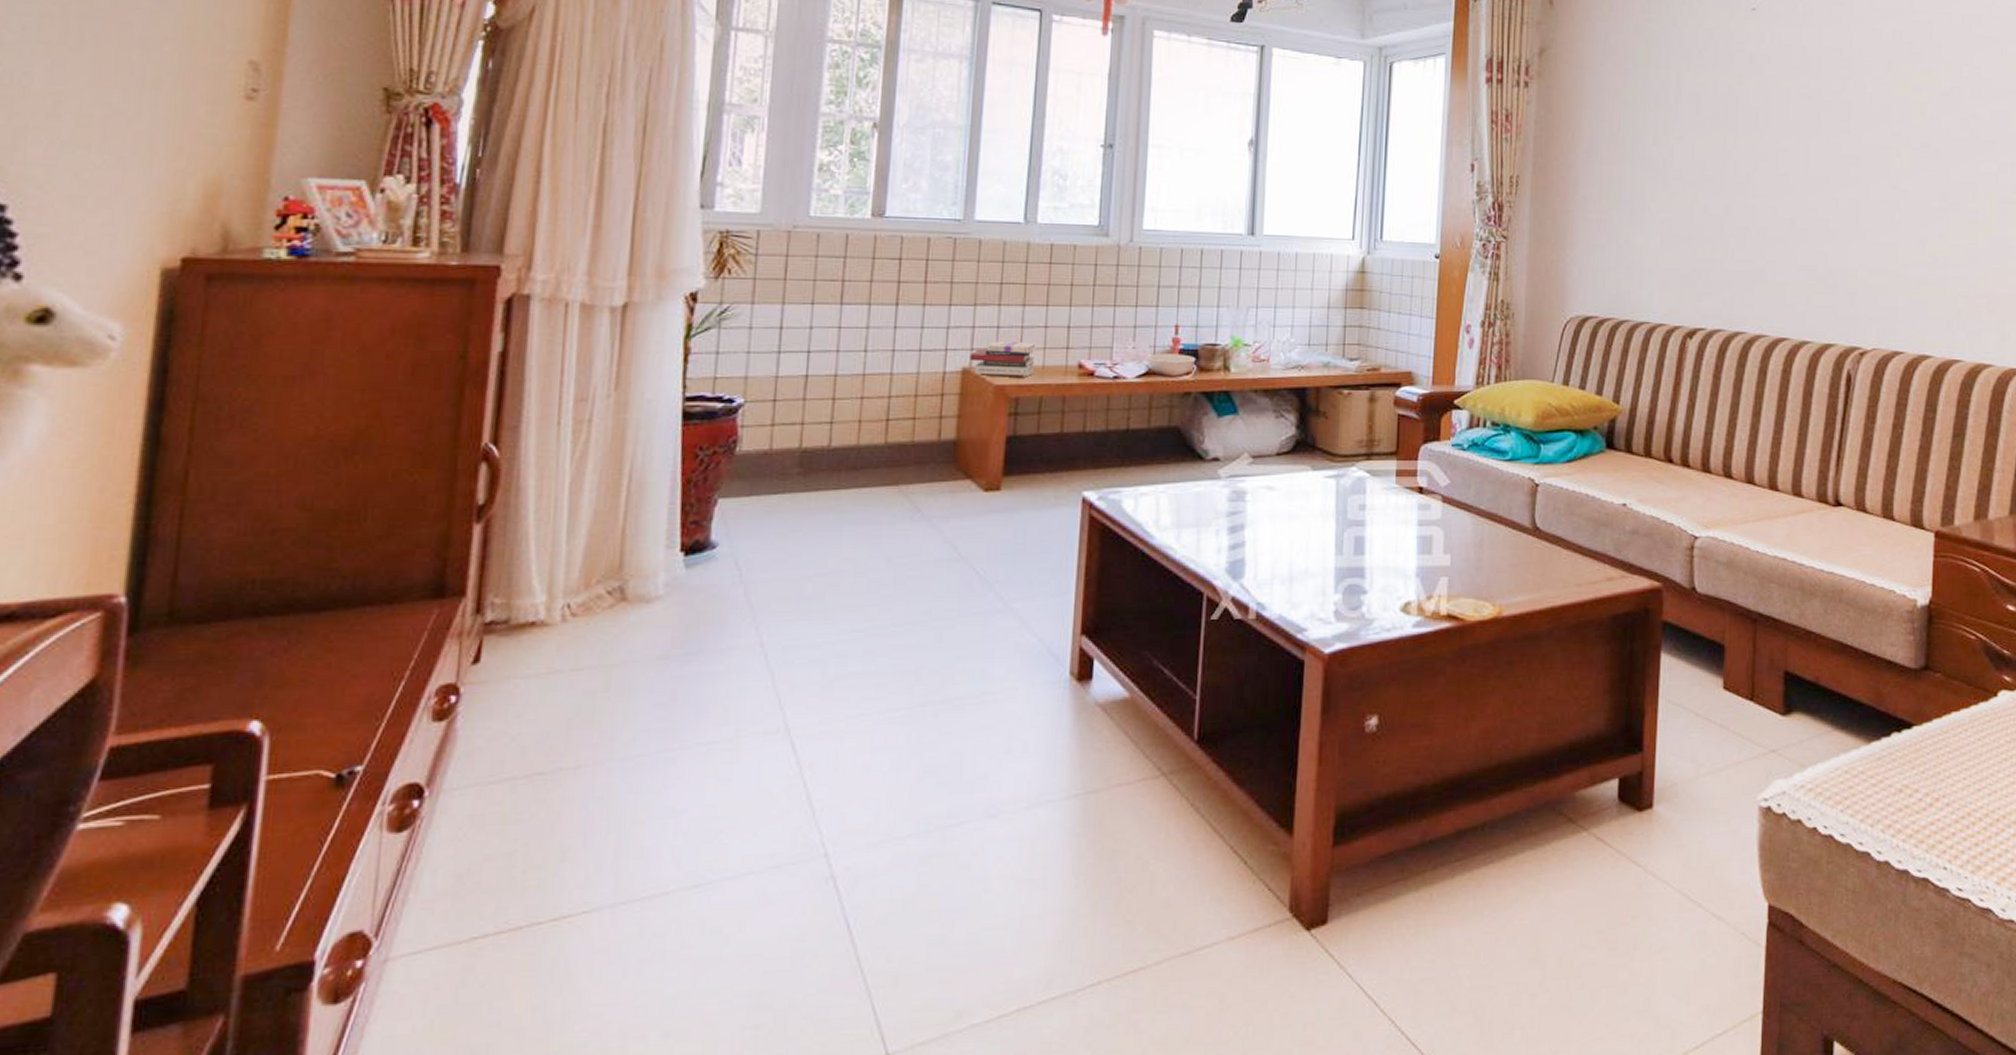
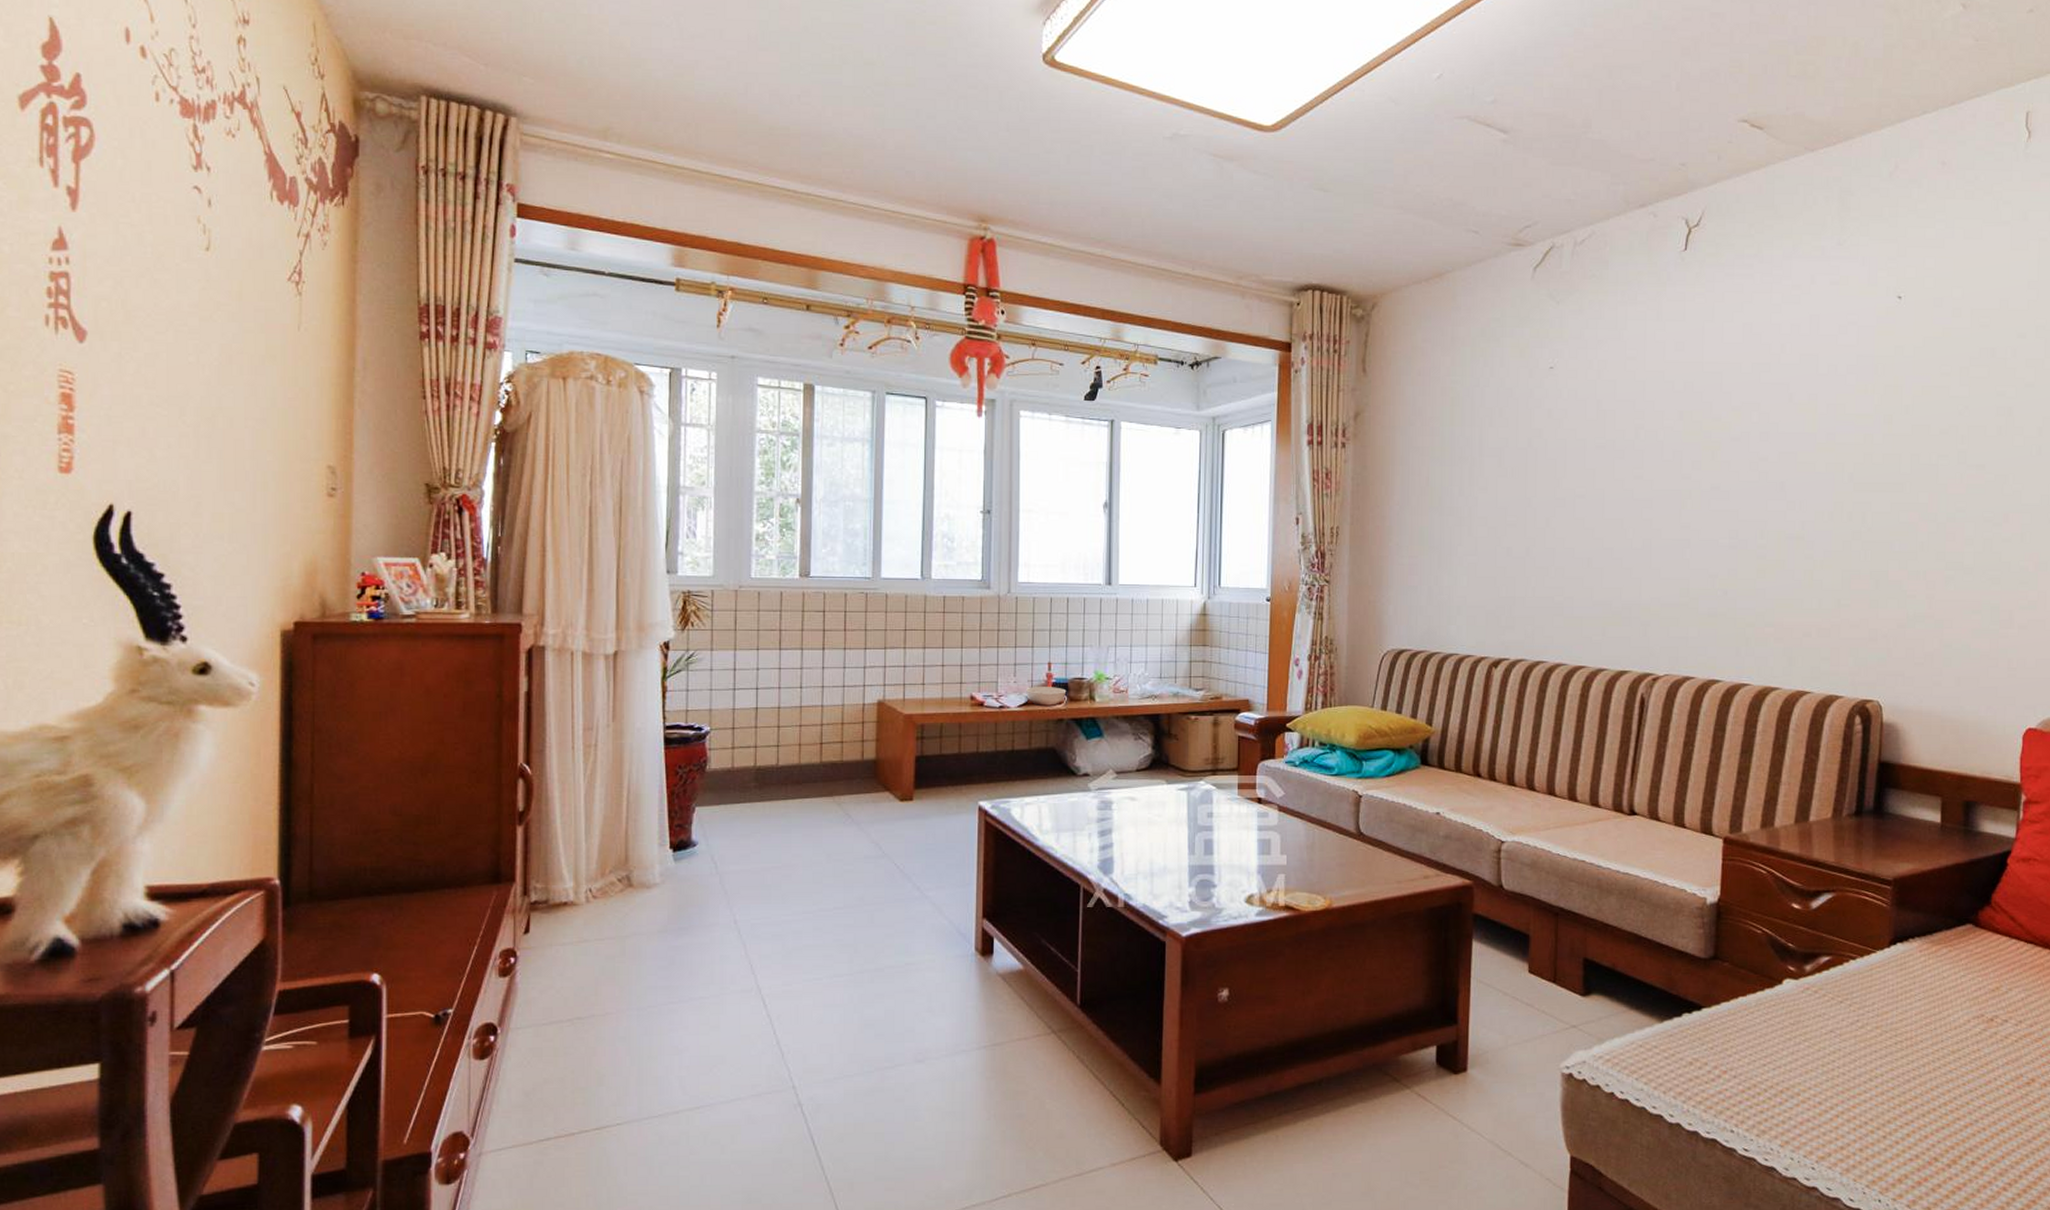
books: present [970,340,1036,379] -> none [883,677,936,709]

